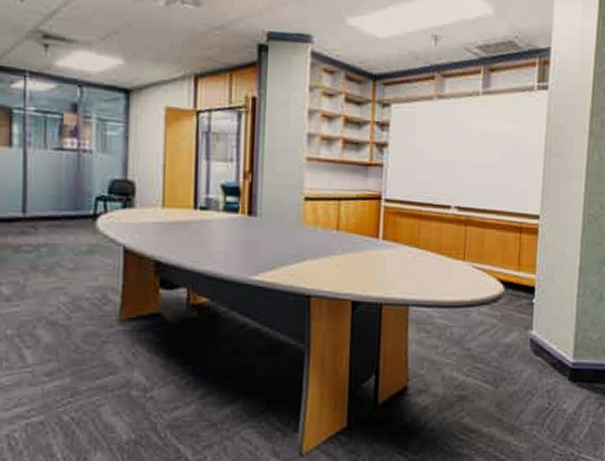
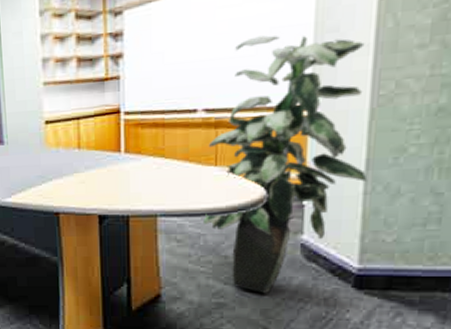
indoor plant: none [450,149,580,386] -> present [202,35,368,294]

